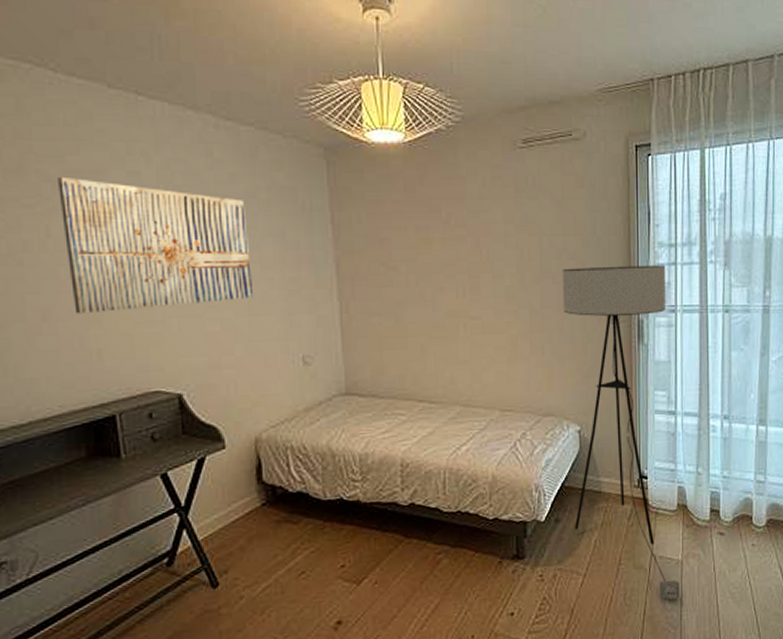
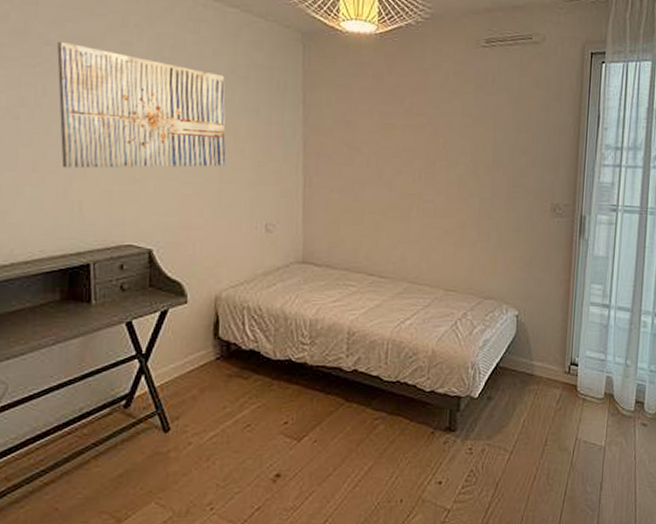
floor lamp: present [562,265,680,600] -> none [505,162,611,484]

